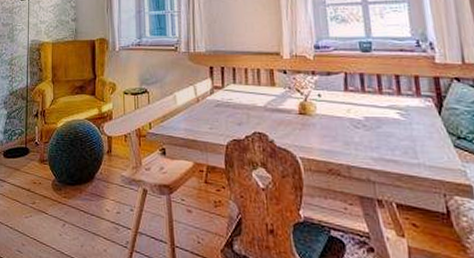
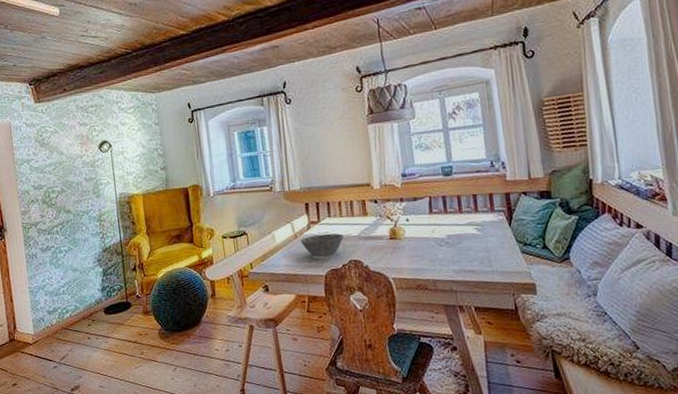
bowl: none [203,100,249,125] -> present [301,233,344,258]

